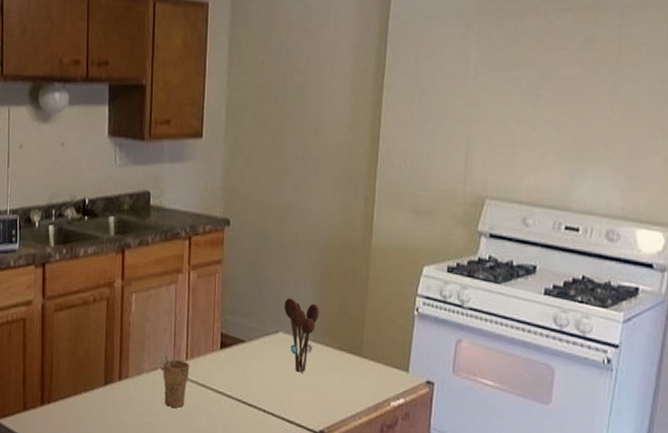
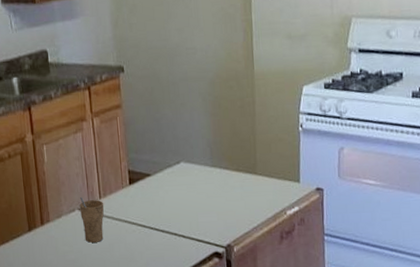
utensil holder: present [284,298,320,373] -> none [181,130,215,196]

